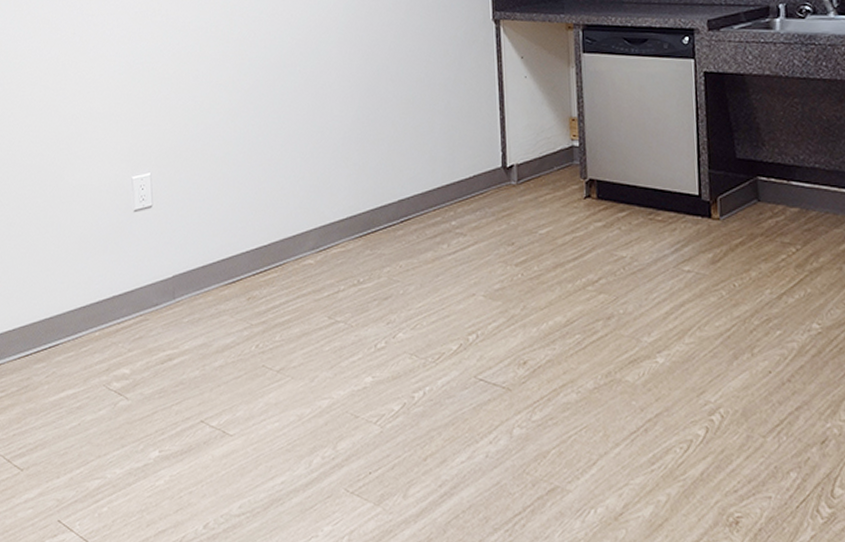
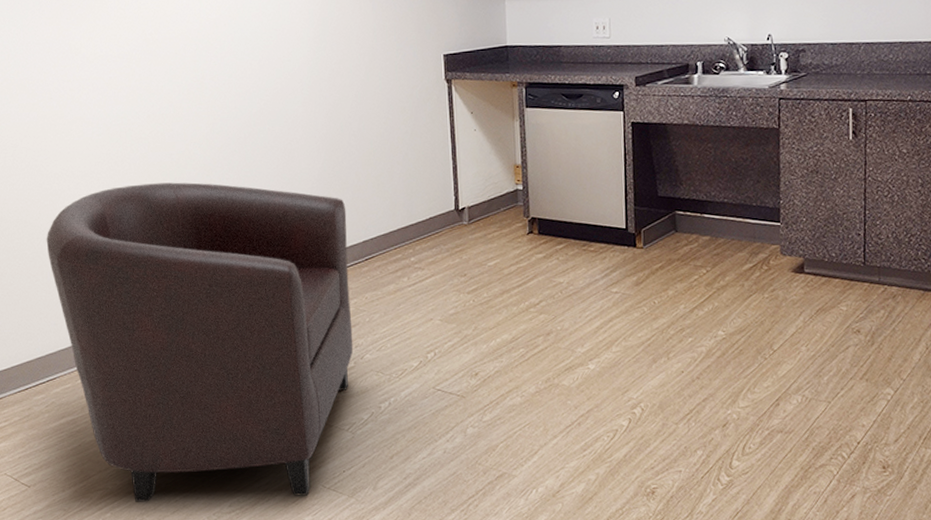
chair: none [59,127,385,501] -> present [46,182,354,502]

